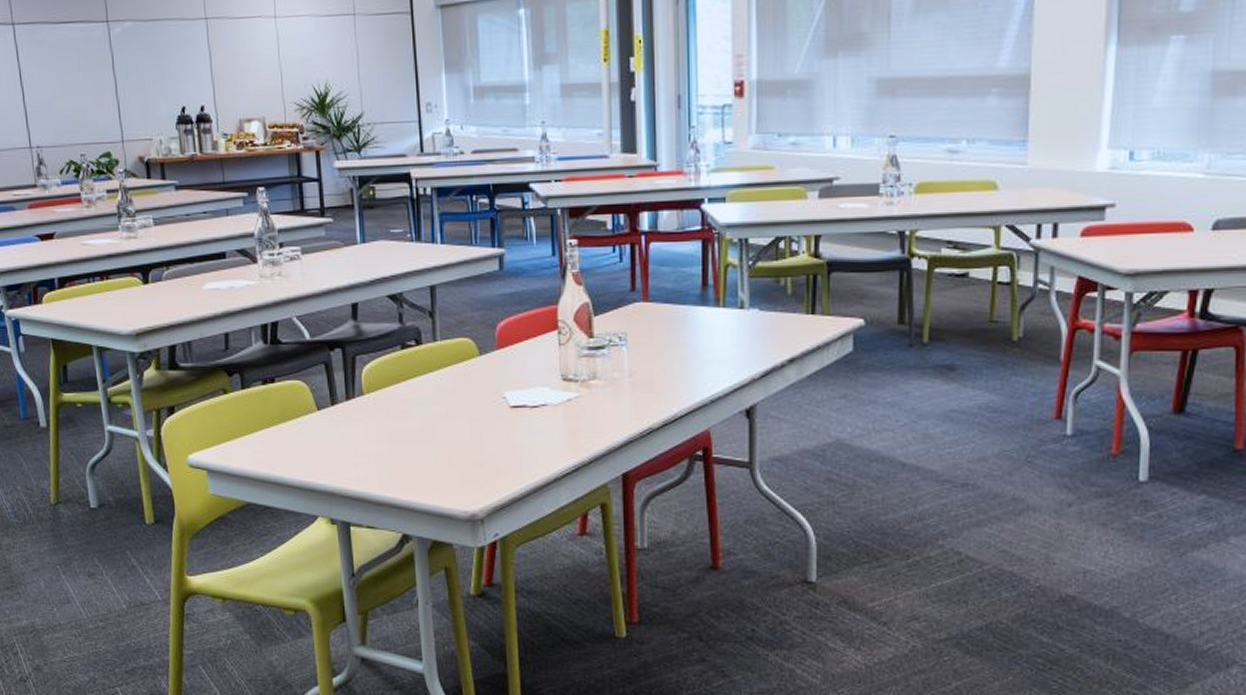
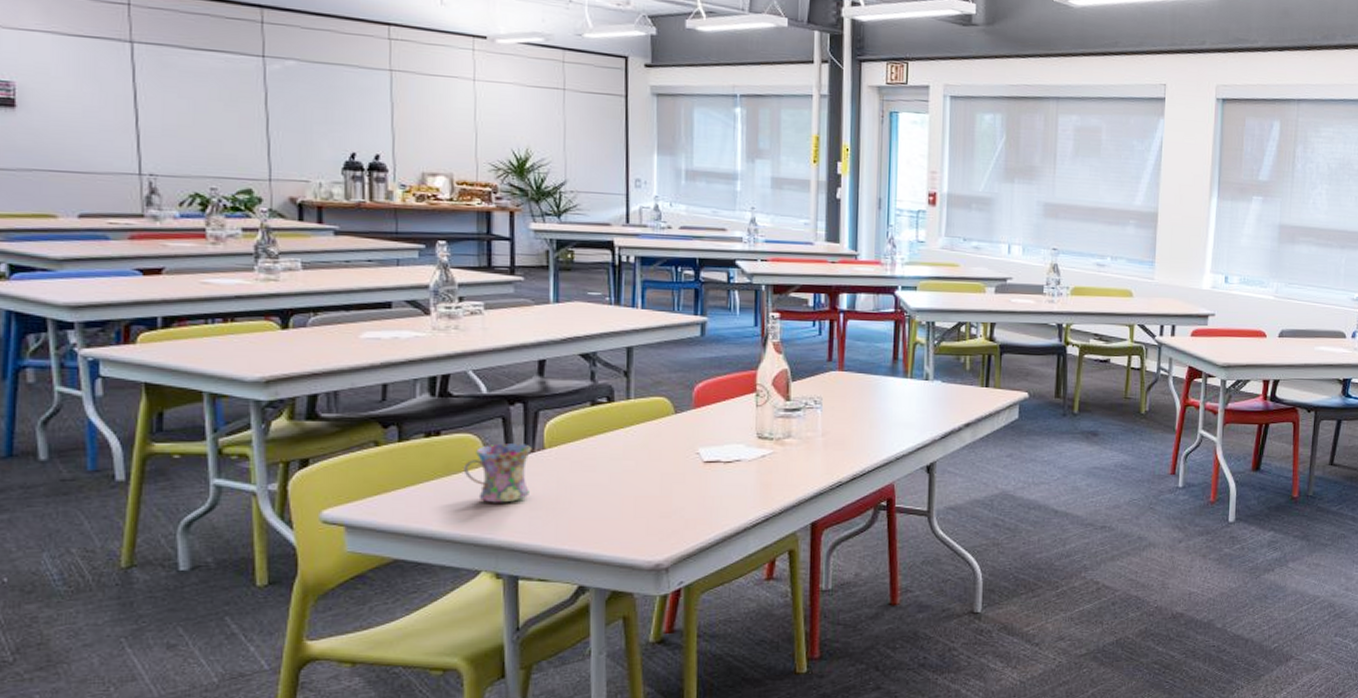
mug: none [296,389,353,449] -> present [464,443,532,503]

